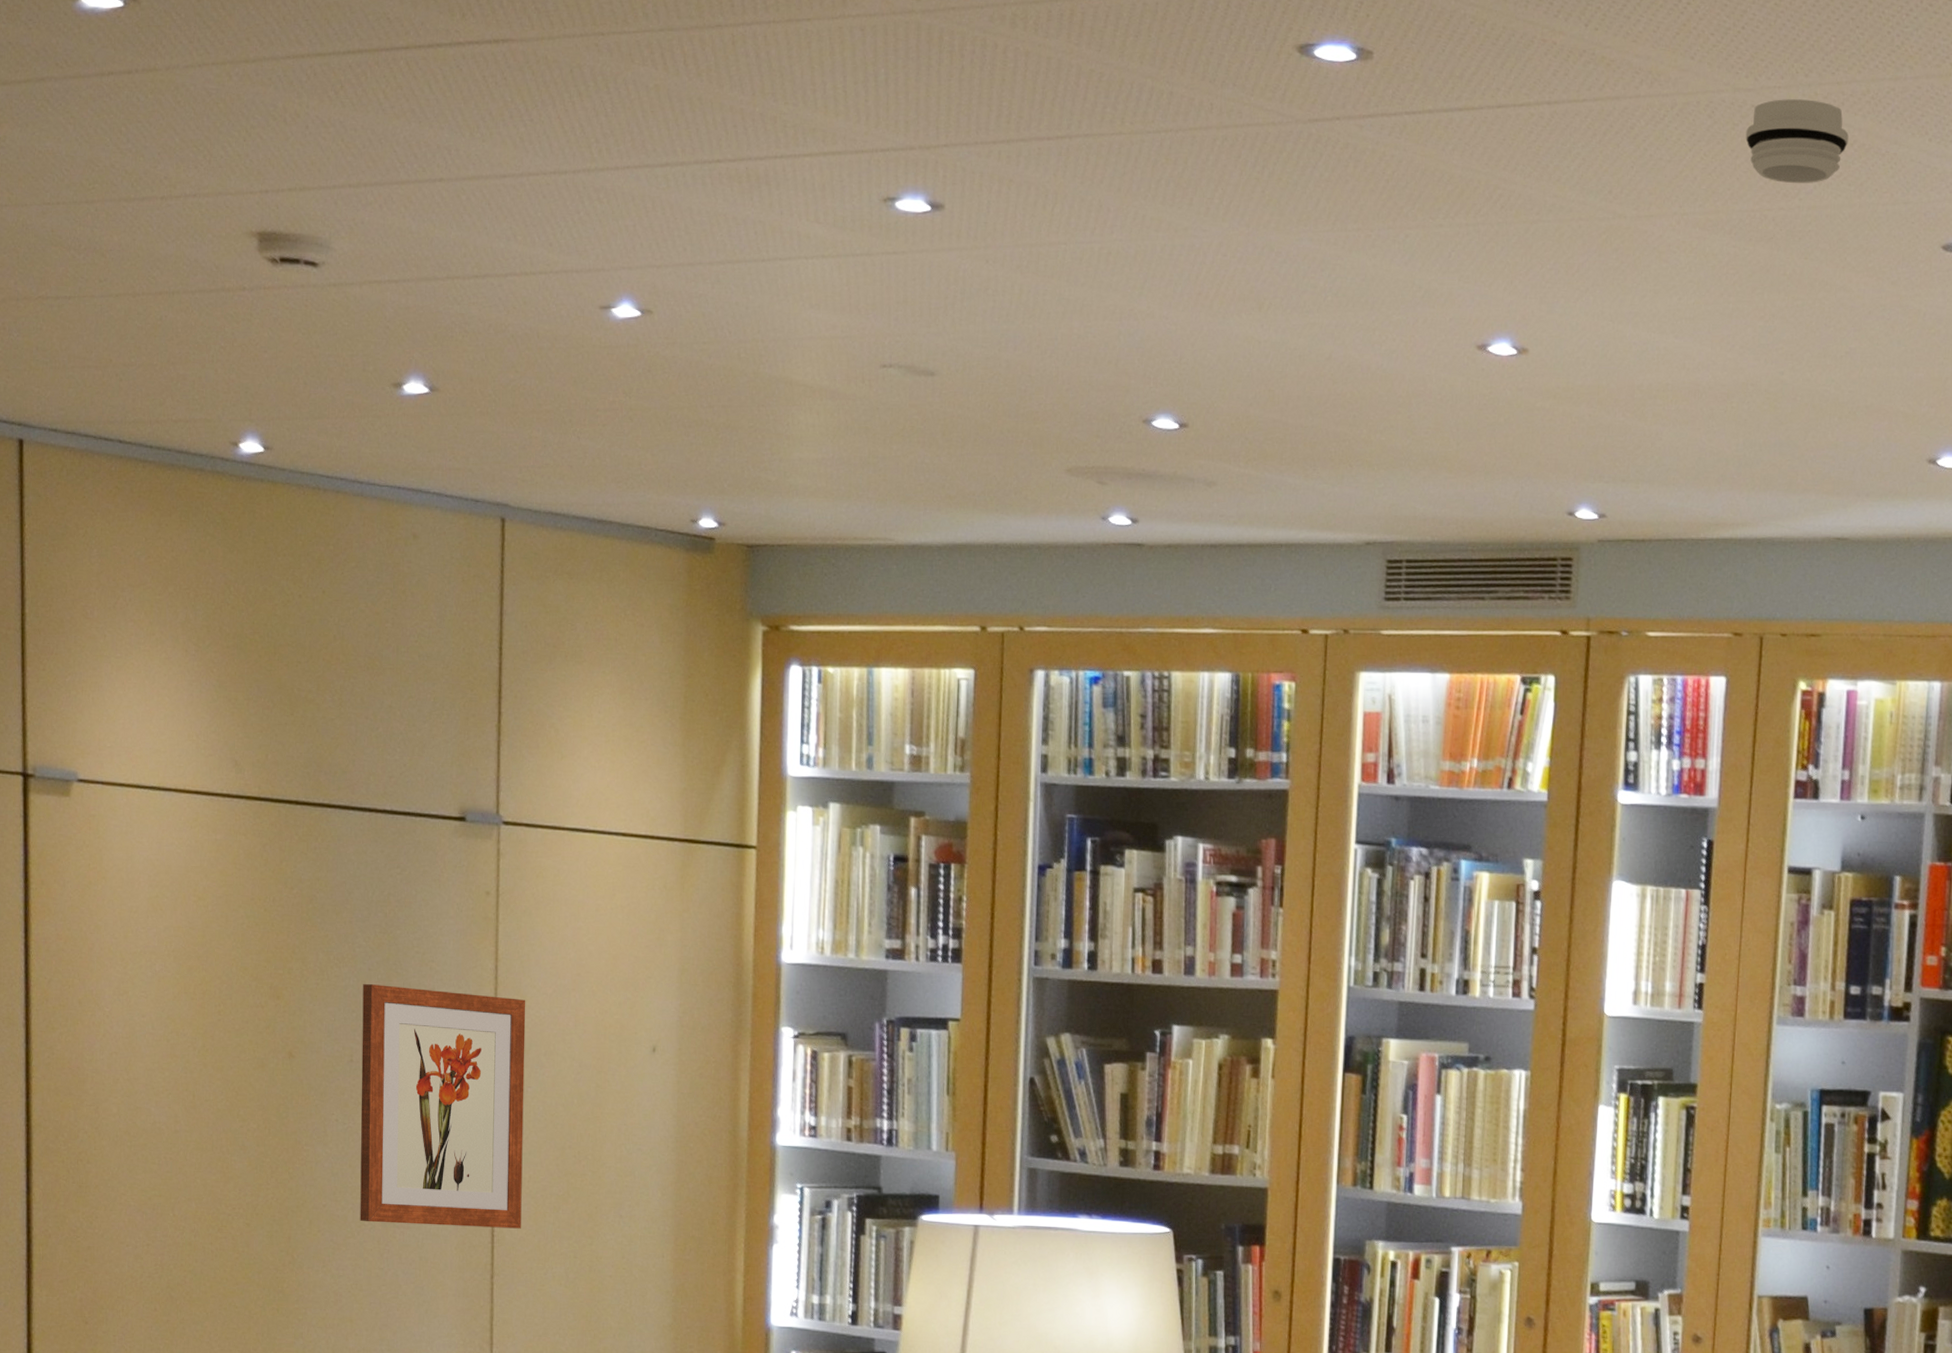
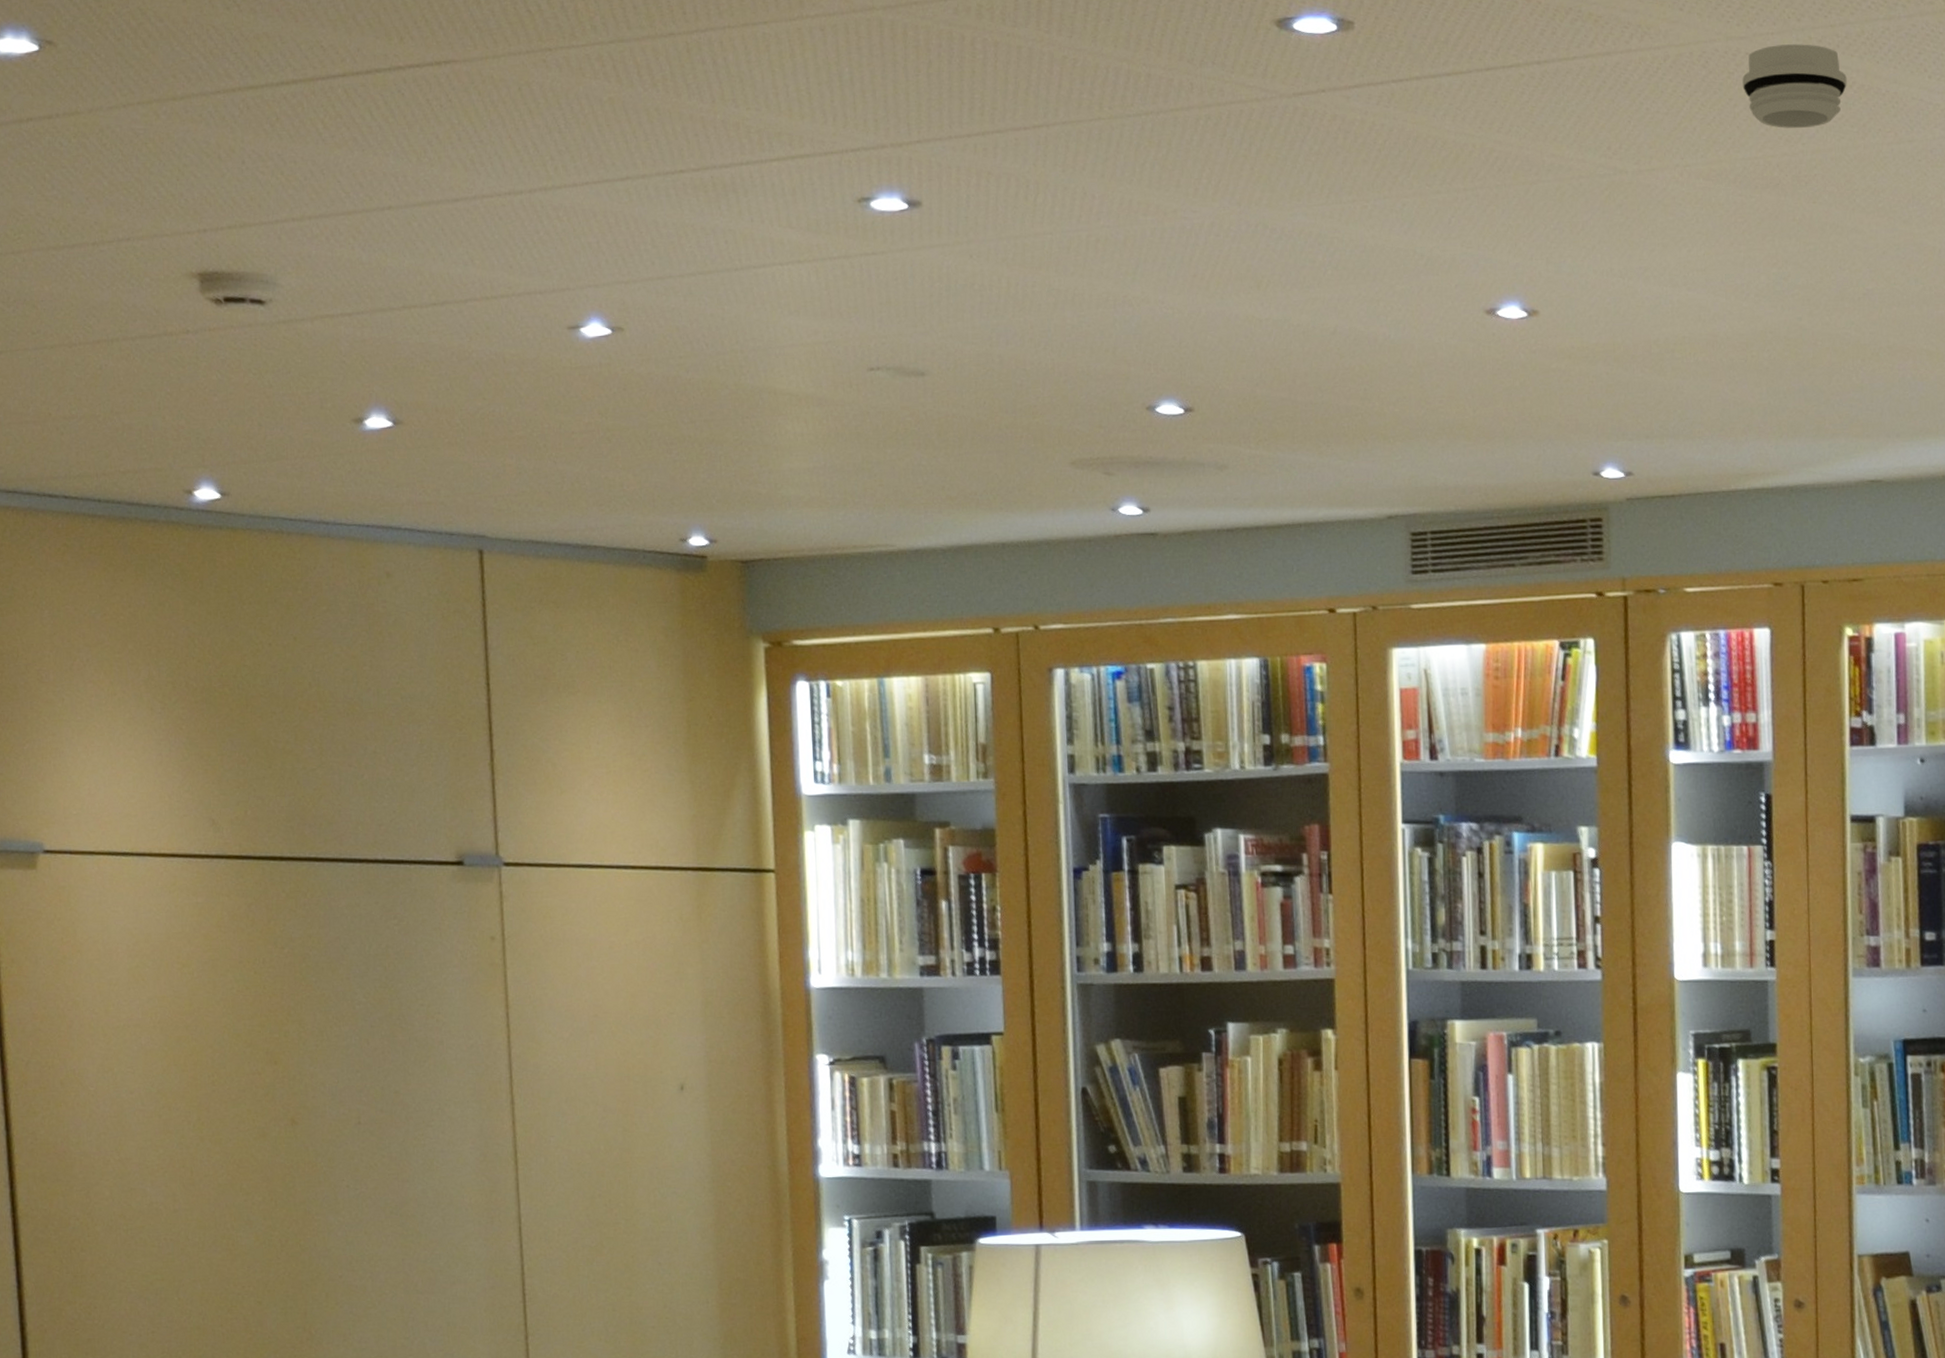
wall art: present [360,984,526,1229] -> none [366,1041,554,1291]

